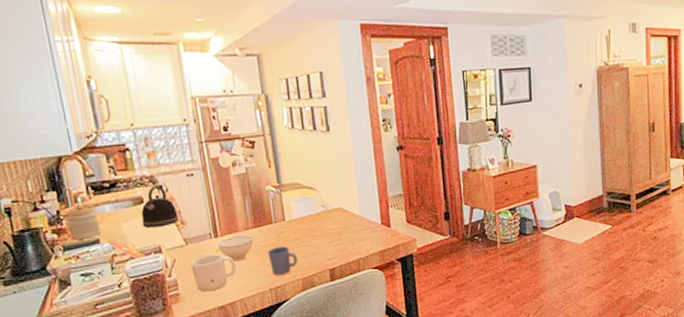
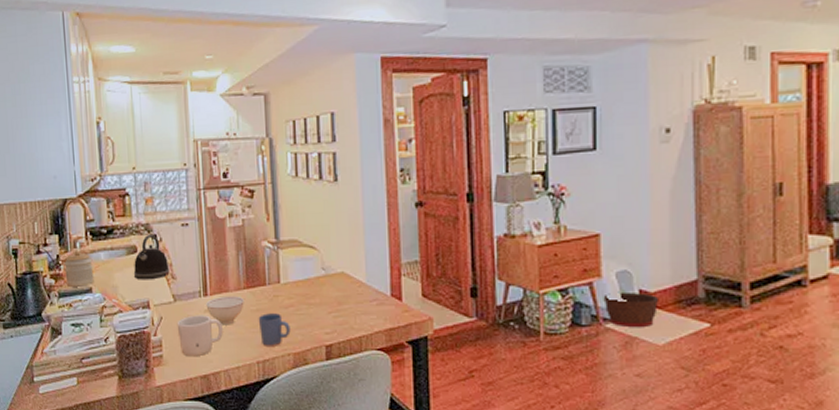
basket: none [541,207,578,233] -> present [603,293,658,327]

